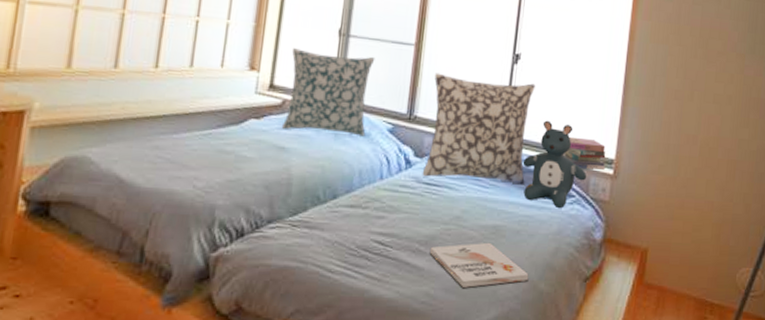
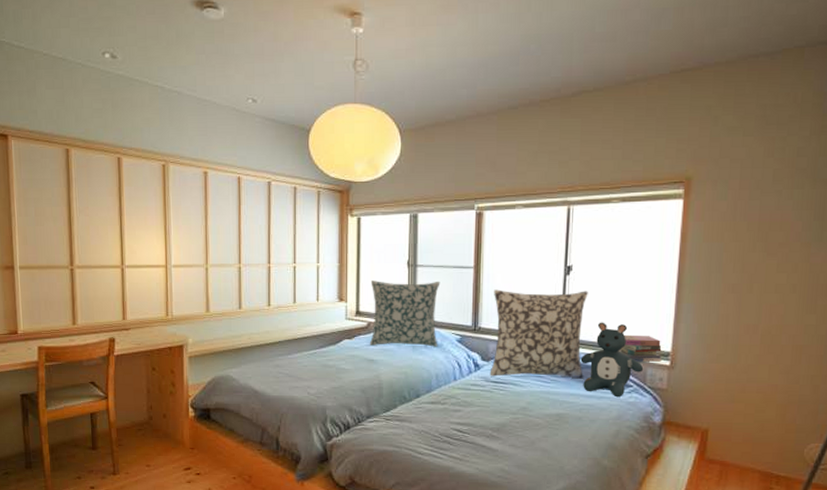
book: present [429,242,529,289] -> none [501,427,593,466]

